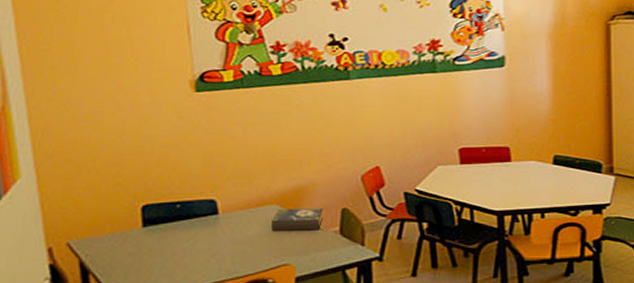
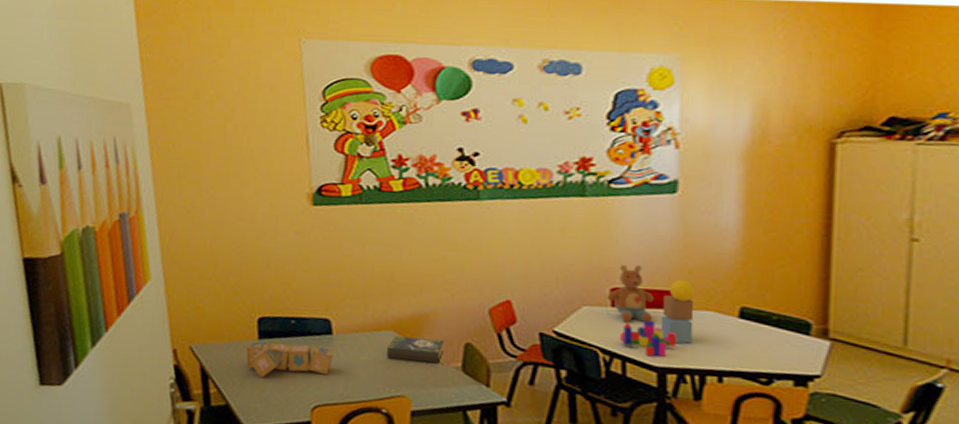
toy blocks: none [129,226,221,266] -> present [246,341,334,379]
stuffed toy: none [456,128,492,176] -> present [607,265,654,323]
building blocks: none [467,173,509,203] -> present [619,321,676,357]
toy blocks: none [497,137,521,190] -> present [660,279,695,344]

